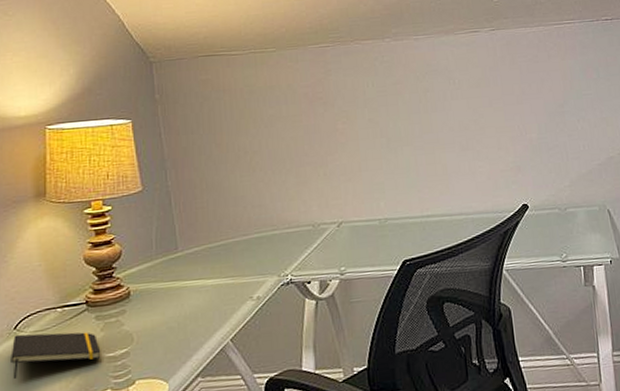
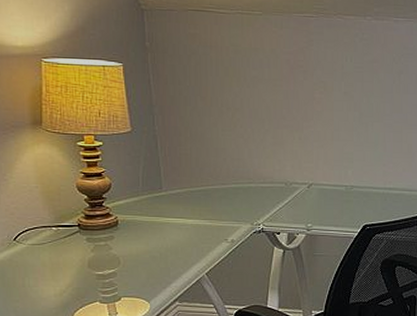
notepad: present [11,332,101,379] -> none [11,245,91,282]

